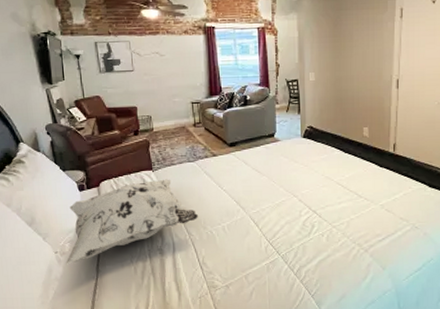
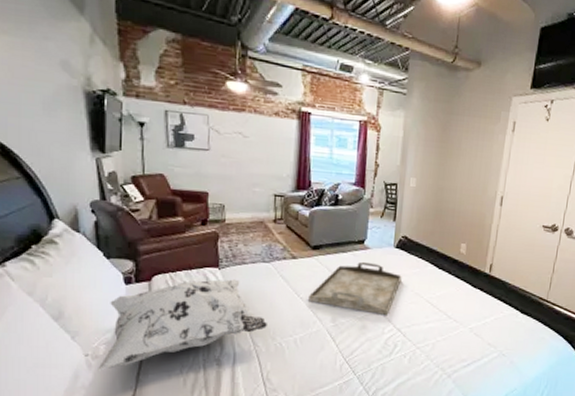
serving tray: none [231,153,312,200] -> present [309,261,402,316]

